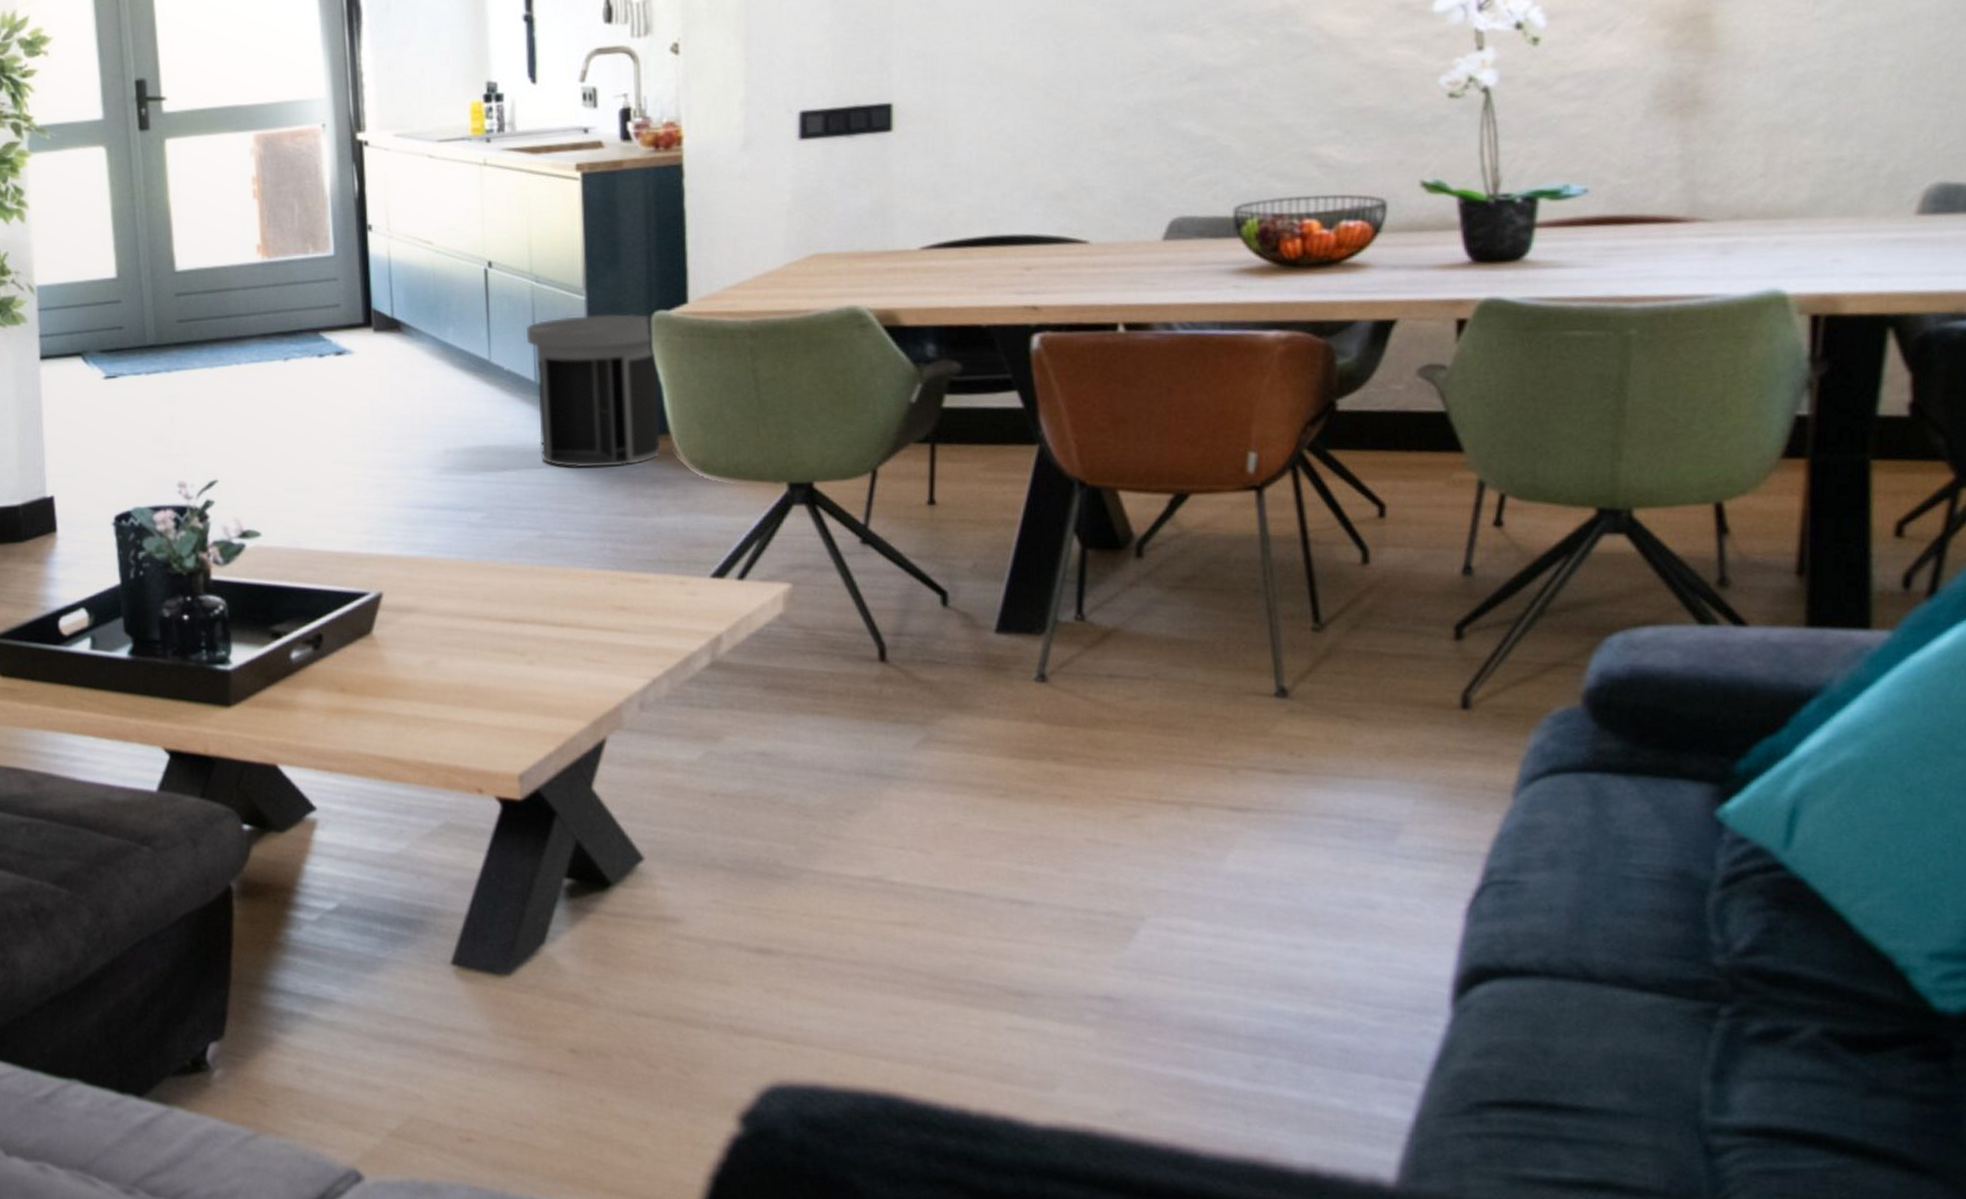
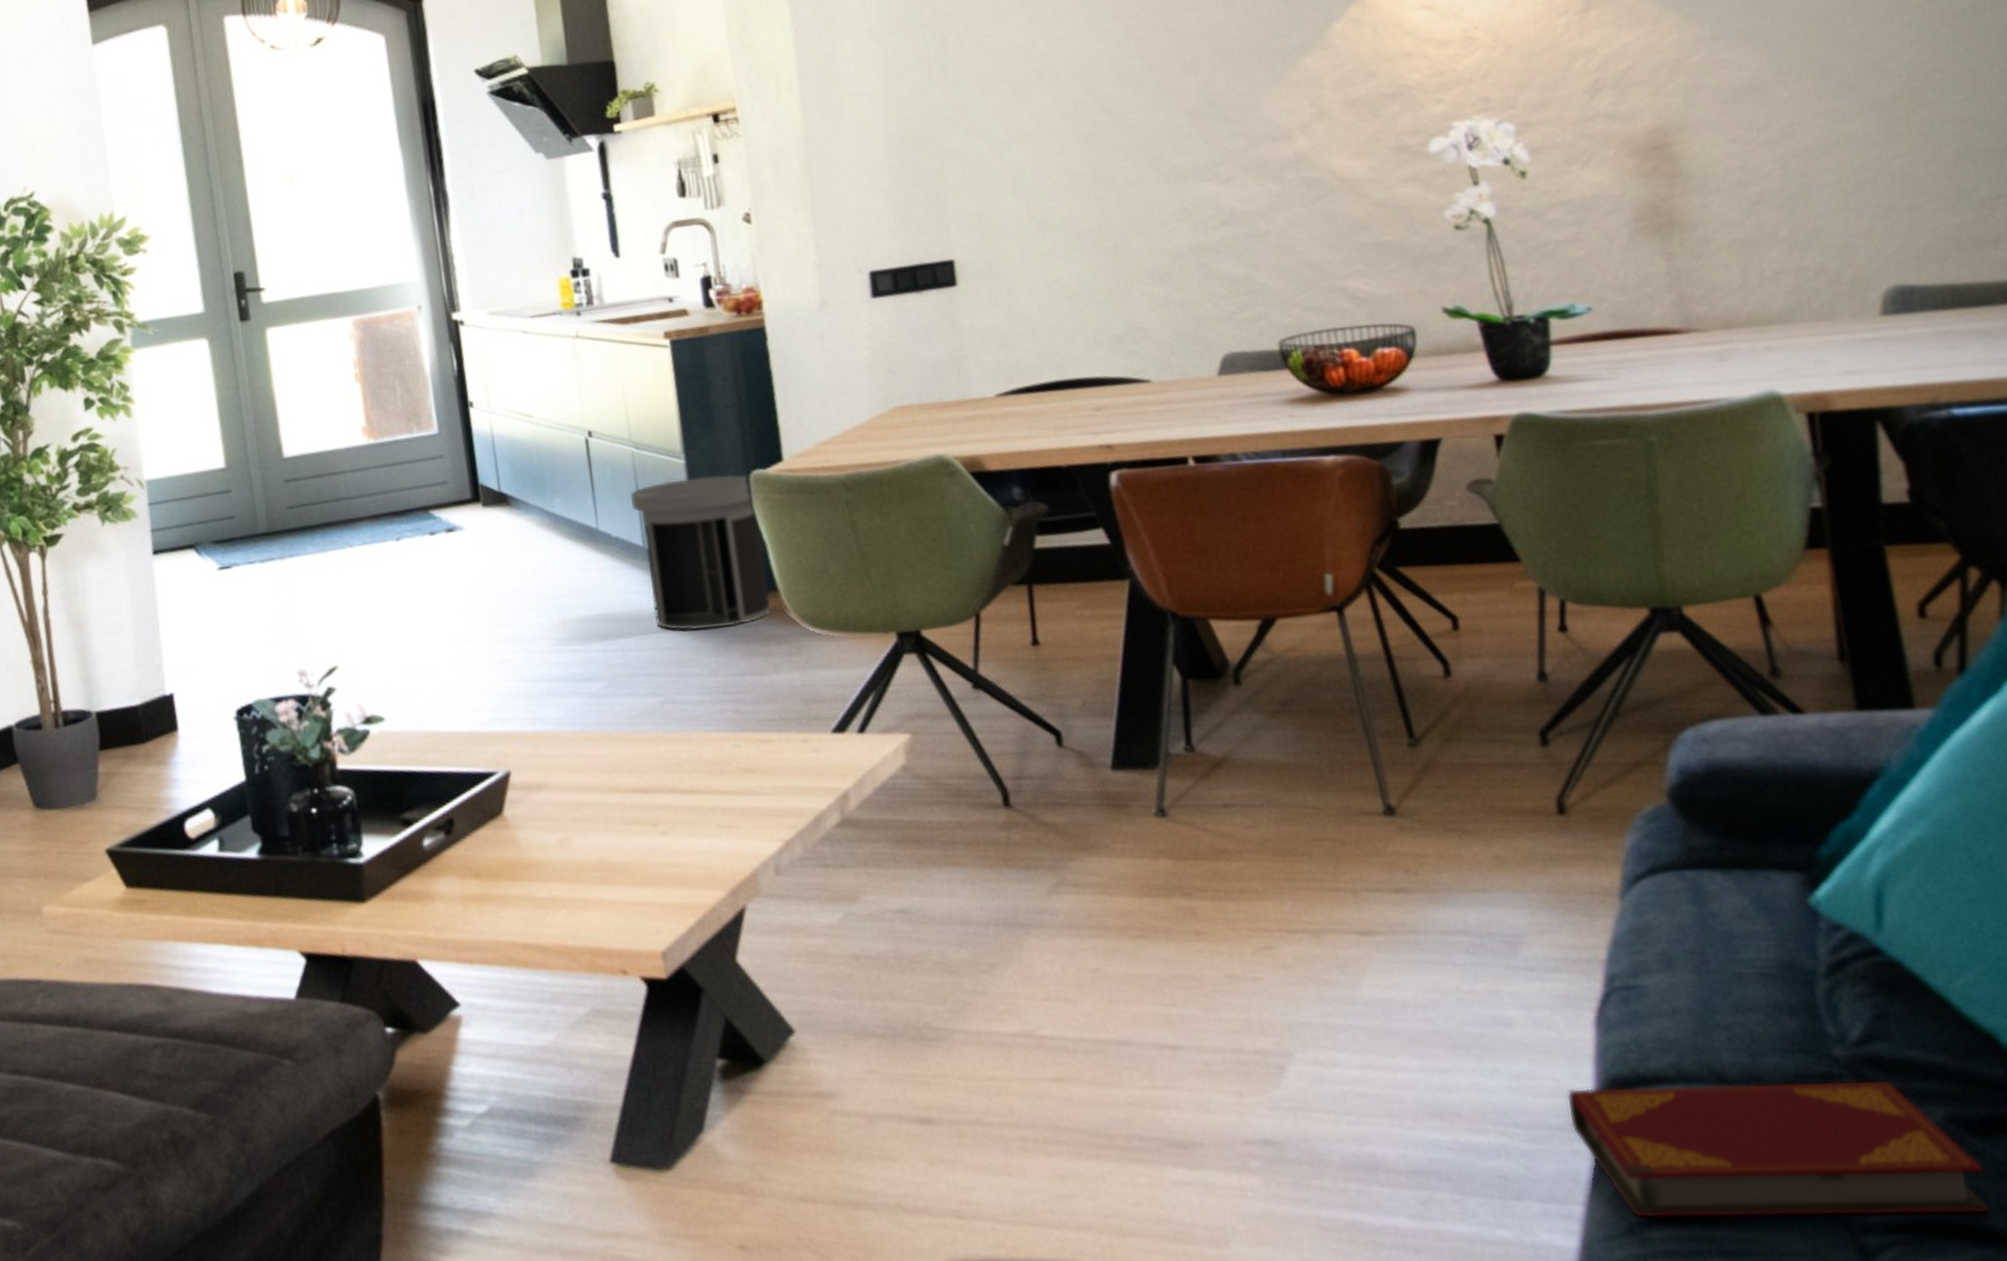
hardback book: none [1422,973,1854,1126] -> present [1567,1079,1991,1219]

